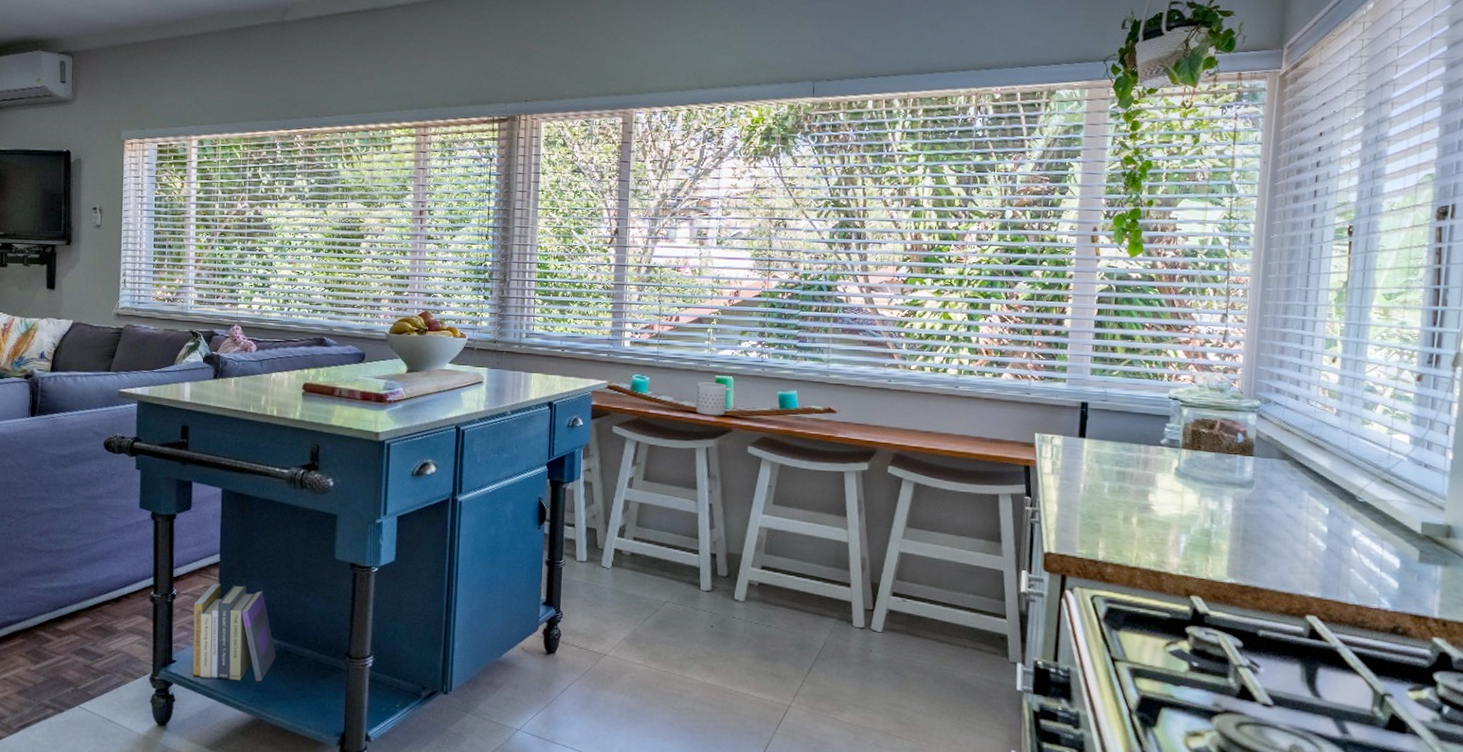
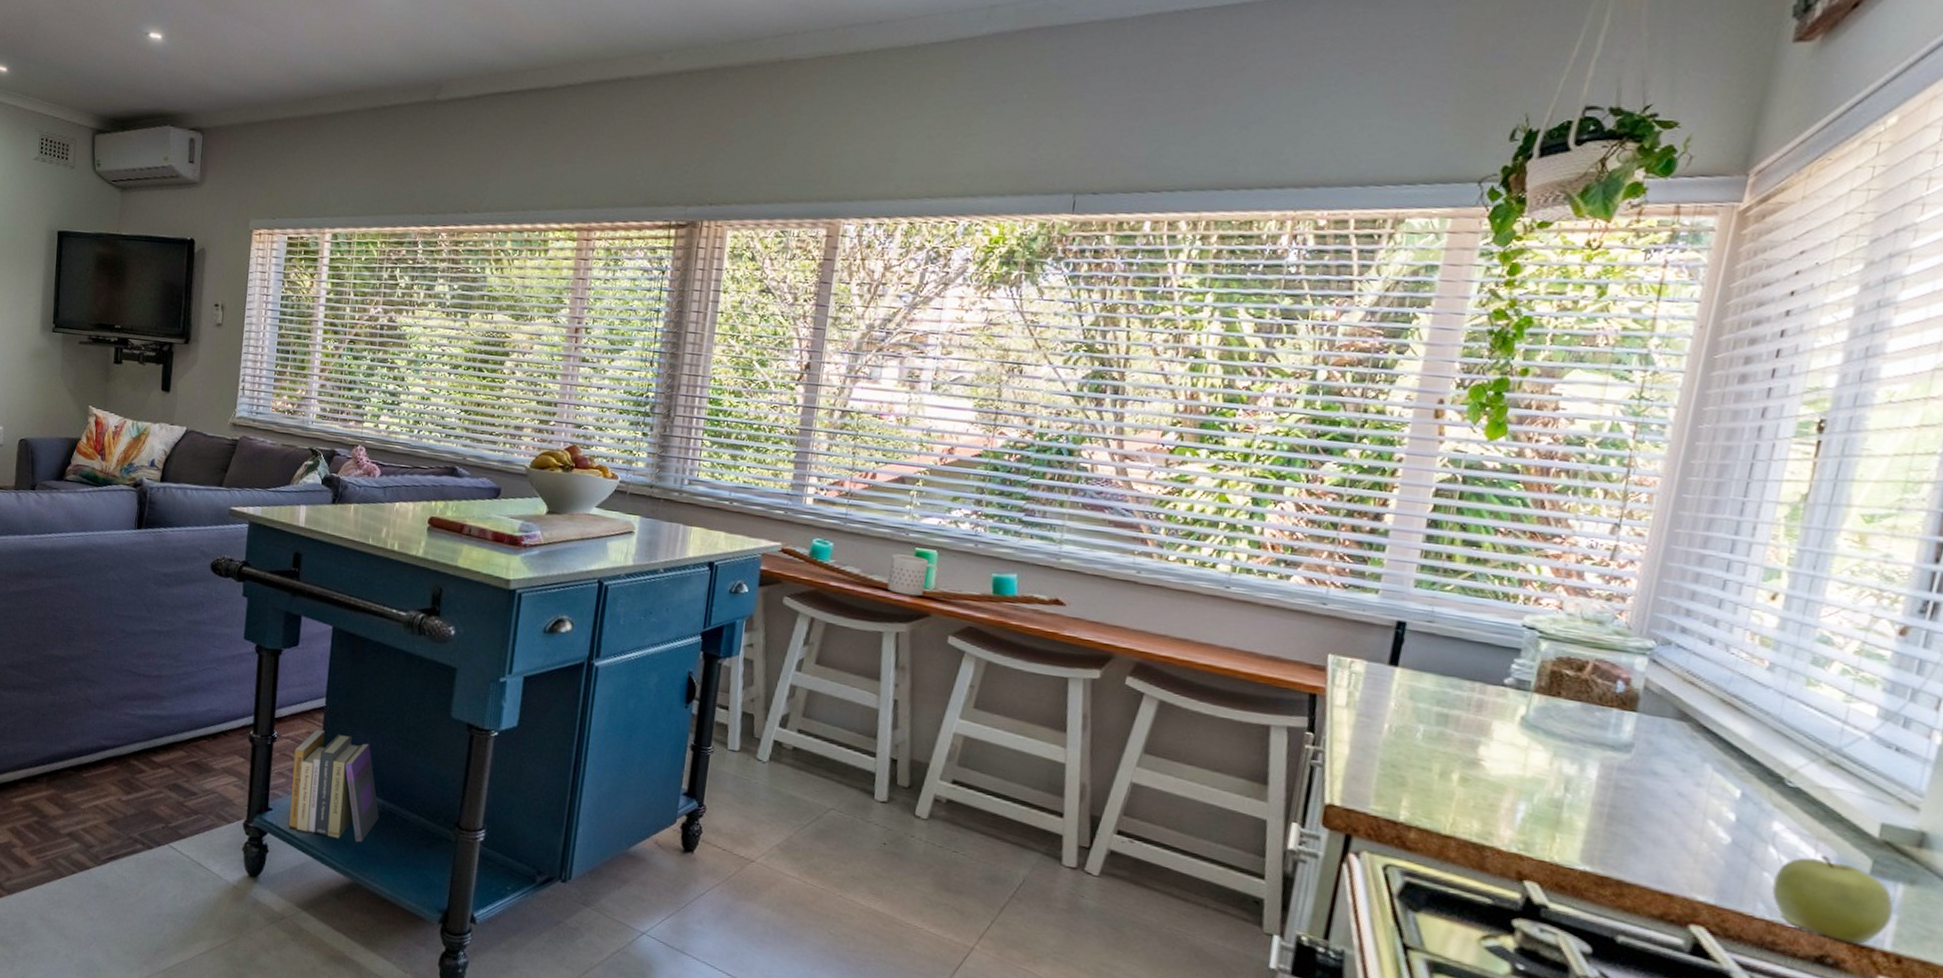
fruit: none [1357,551,1436,616] -> present [1771,855,1893,945]

